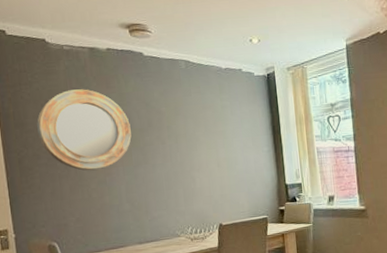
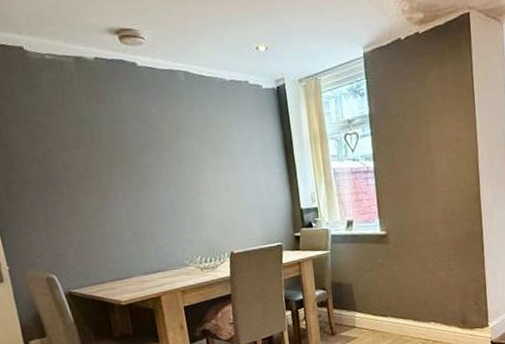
home mirror: present [37,89,132,171] -> none [21,104,130,197]

